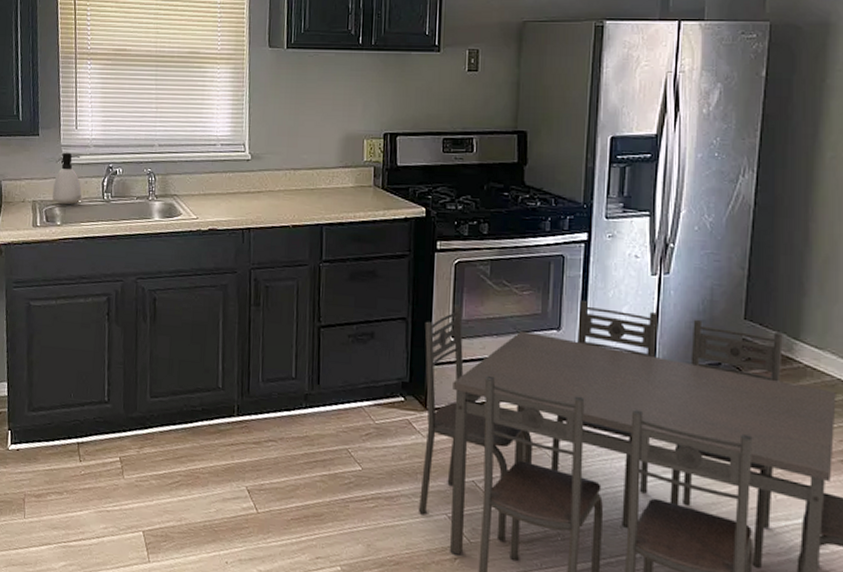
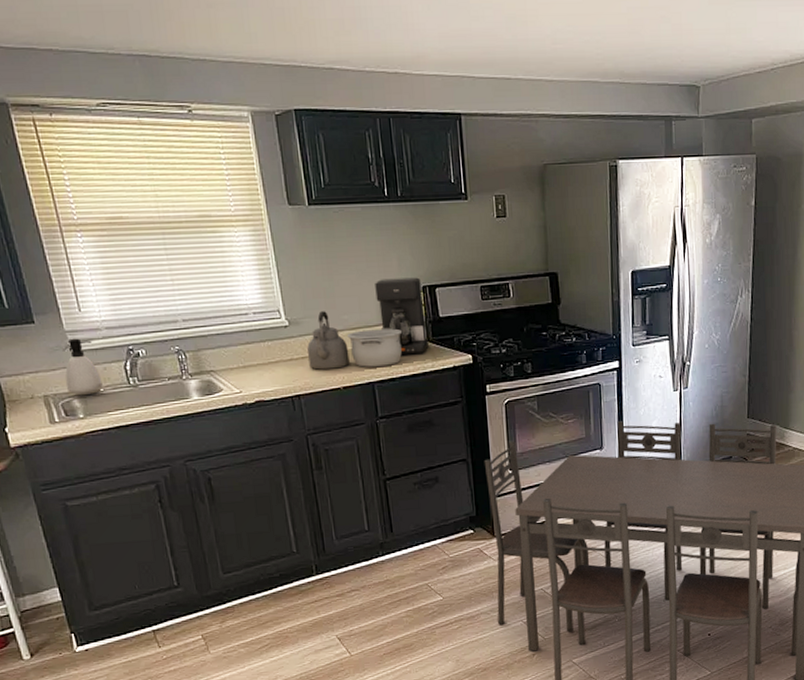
kettle: none [263,149,303,207] -> present [307,311,350,370]
cooking pot: none [304,171,358,209] -> present [347,328,403,367]
coffee maker: none [337,123,383,200] -> present [375,277,429,354]

